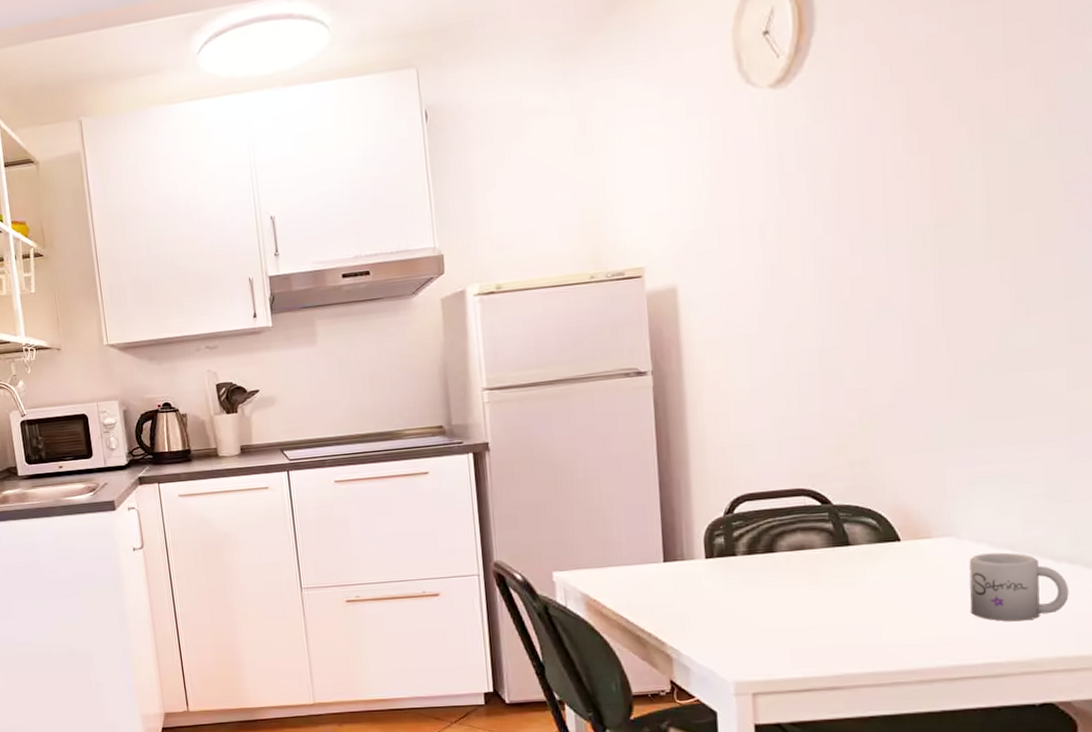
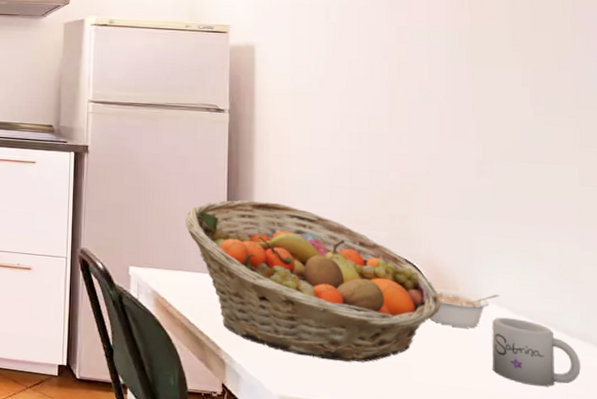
fruit basket: none [611,470,912,635] -> present [185,200,441,363]
legume: none [899,530,977,574] -> present [429,288,499,329]

